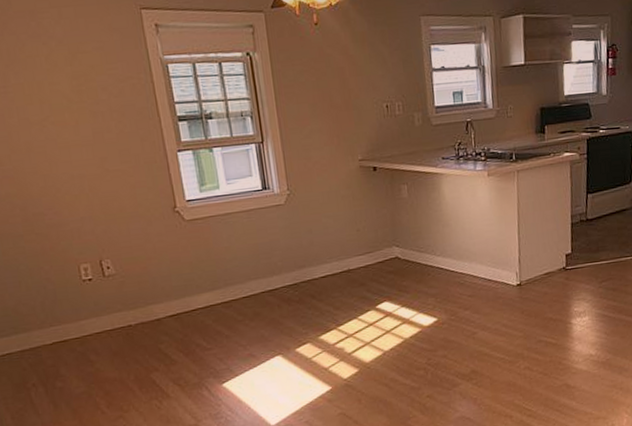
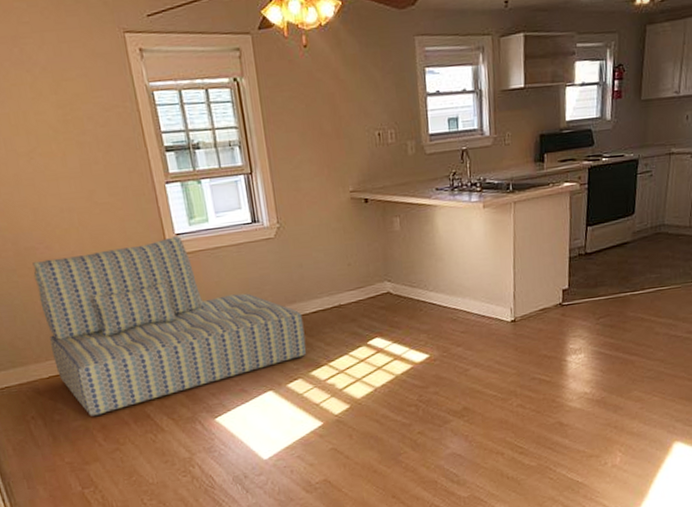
sofa: none [40,203,316,384] -> present [32,236,307,417]

